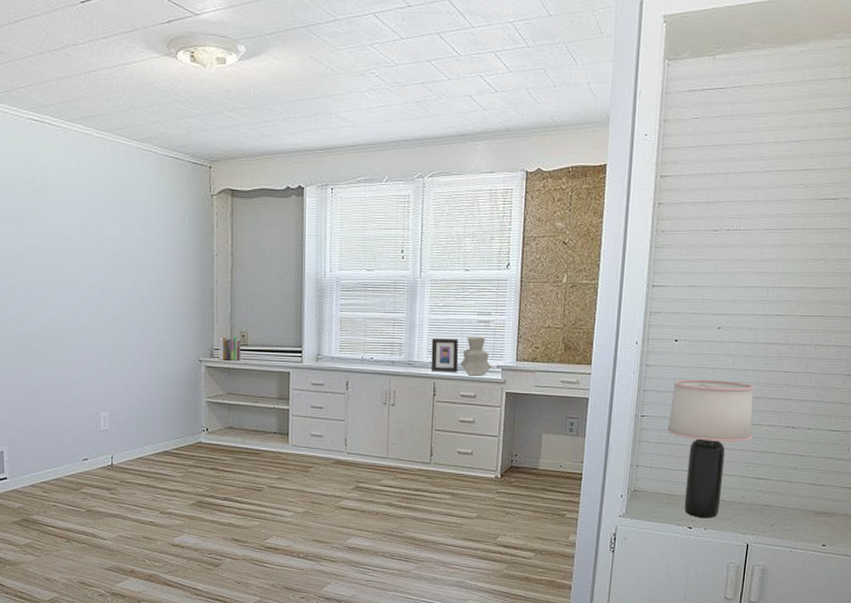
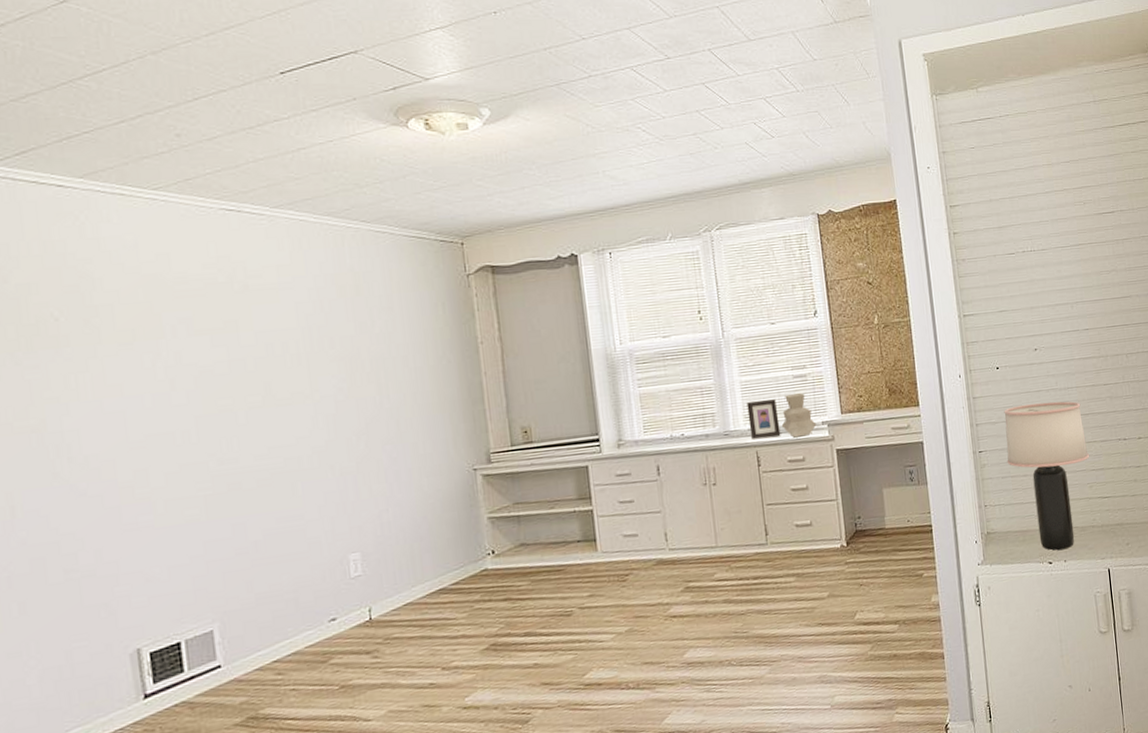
books: present [219,335,240,361] -> none [495,432,525,465]

